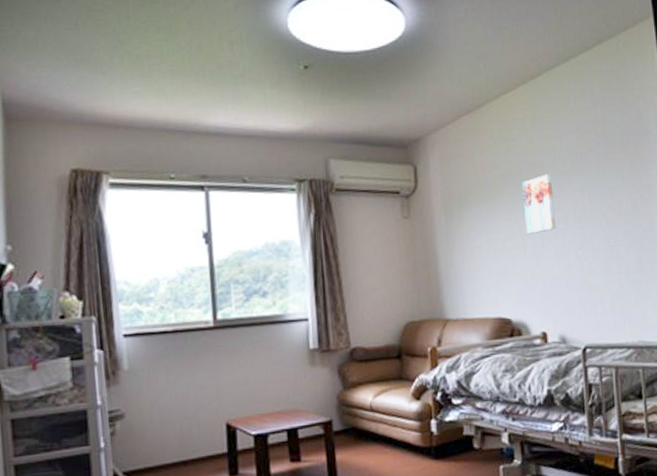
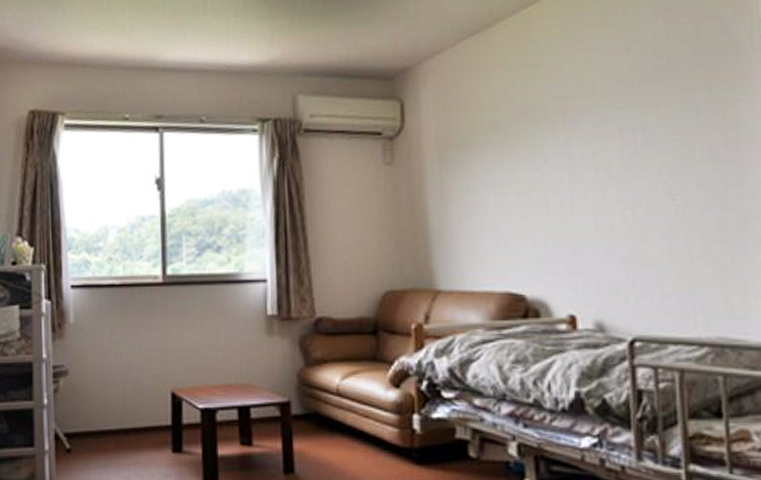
wall art: present [522,174,556,235] -> none [545,108,593,188]

